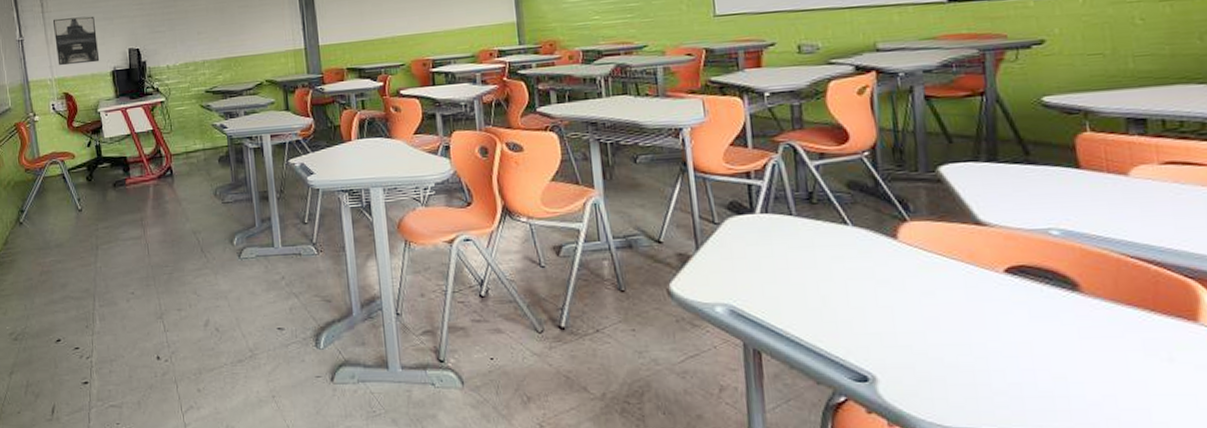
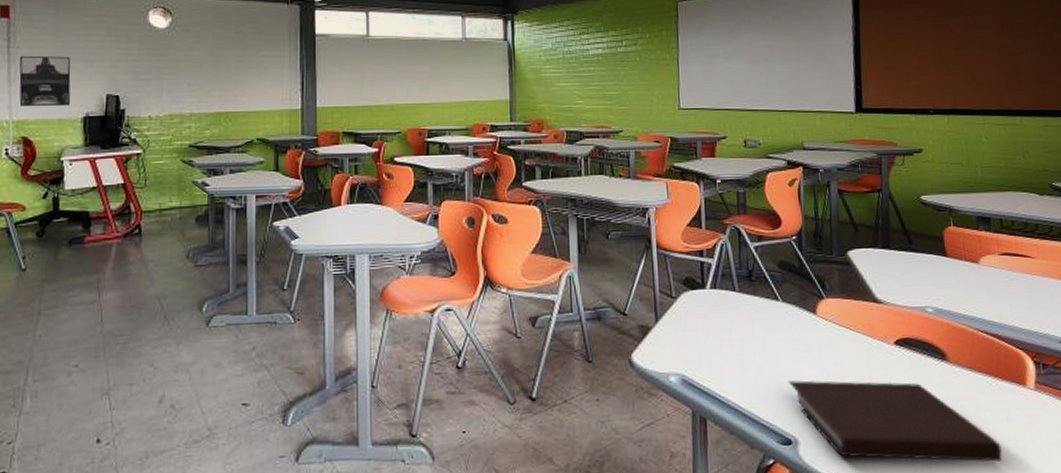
notebook: none [862,312,1160,410] -> present [788,380,1002,462]

